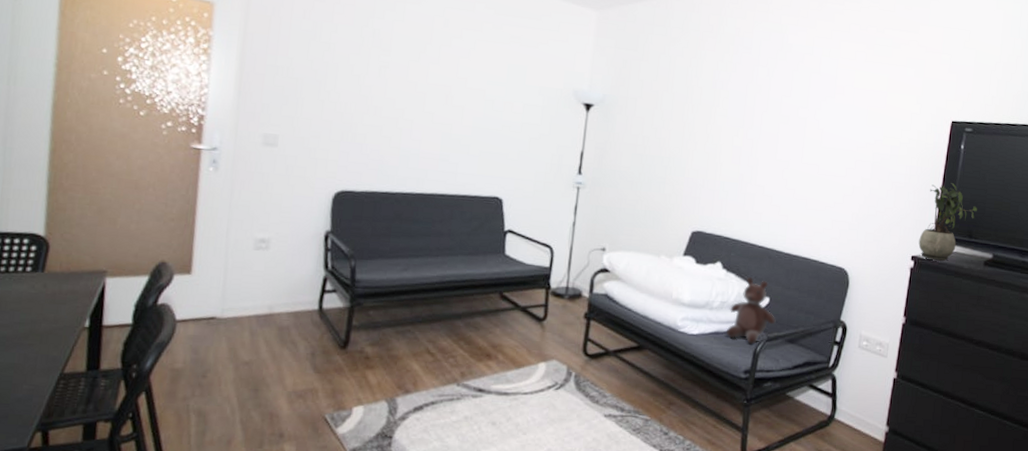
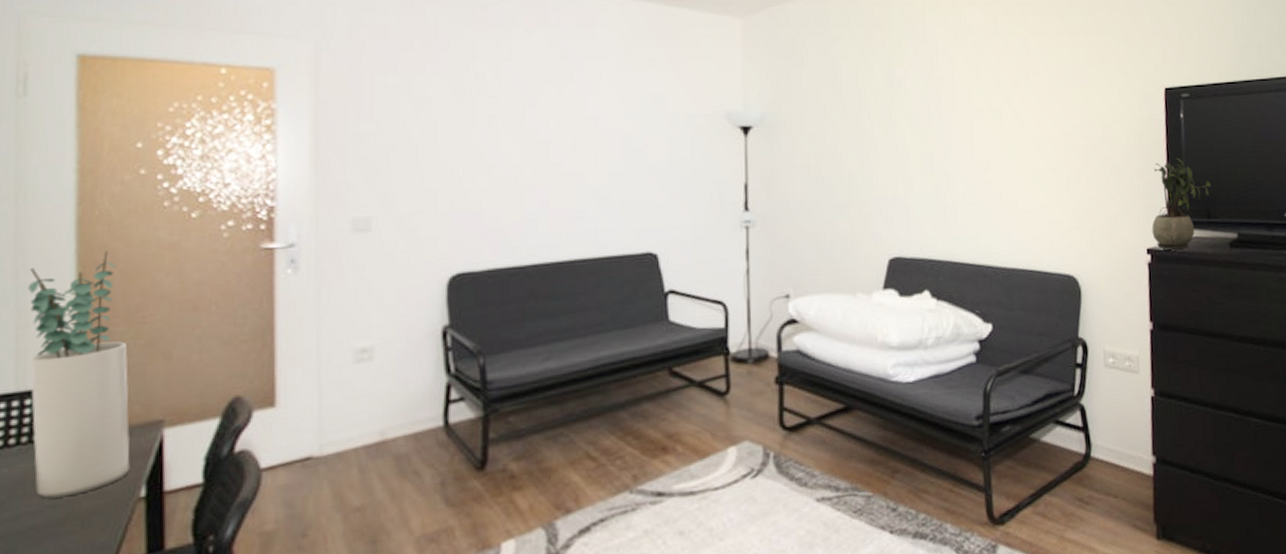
vase: none [8,132,84,318] -> present [28,251,131,499]
teddy bear: present [725,277,776,345] -> none [947,303,1004,384]

